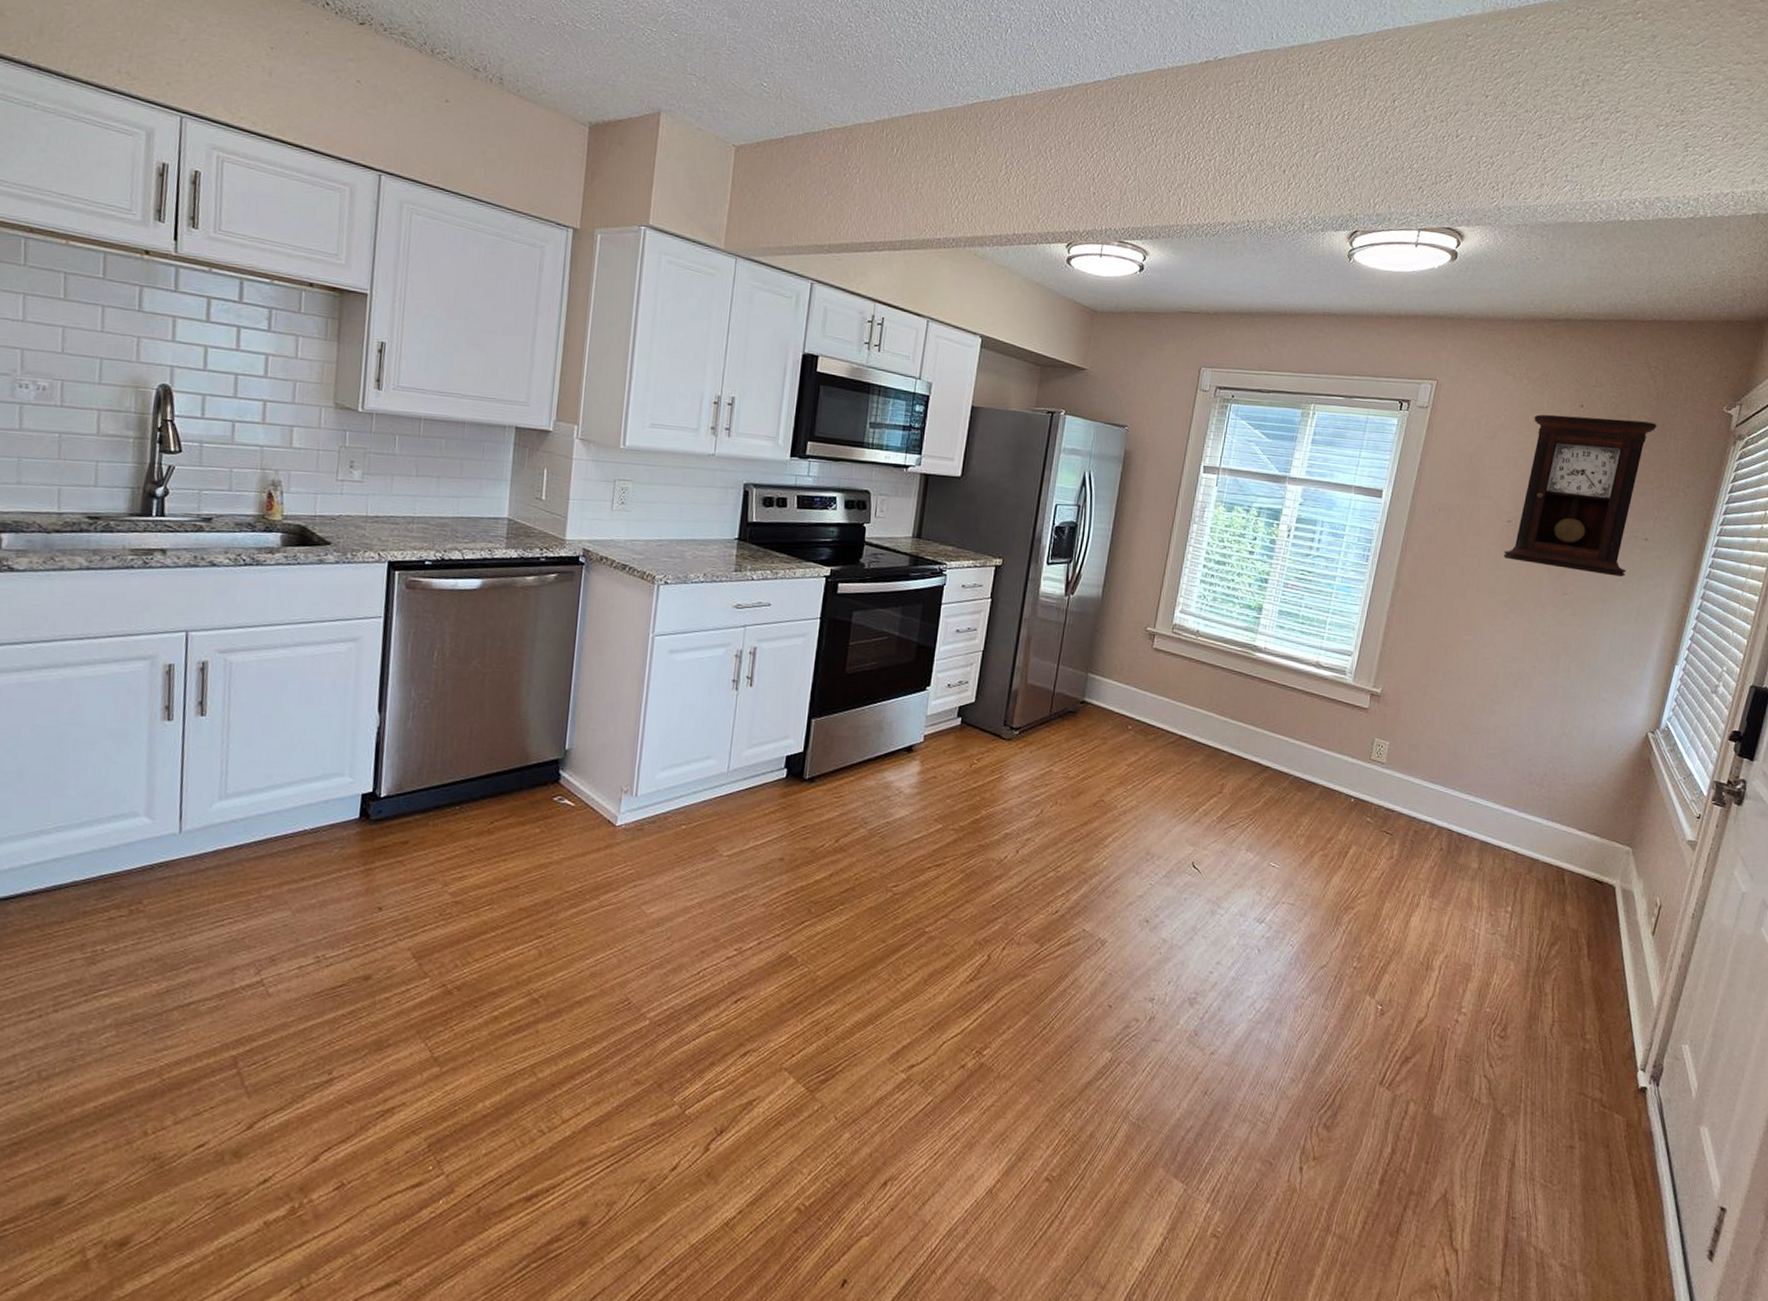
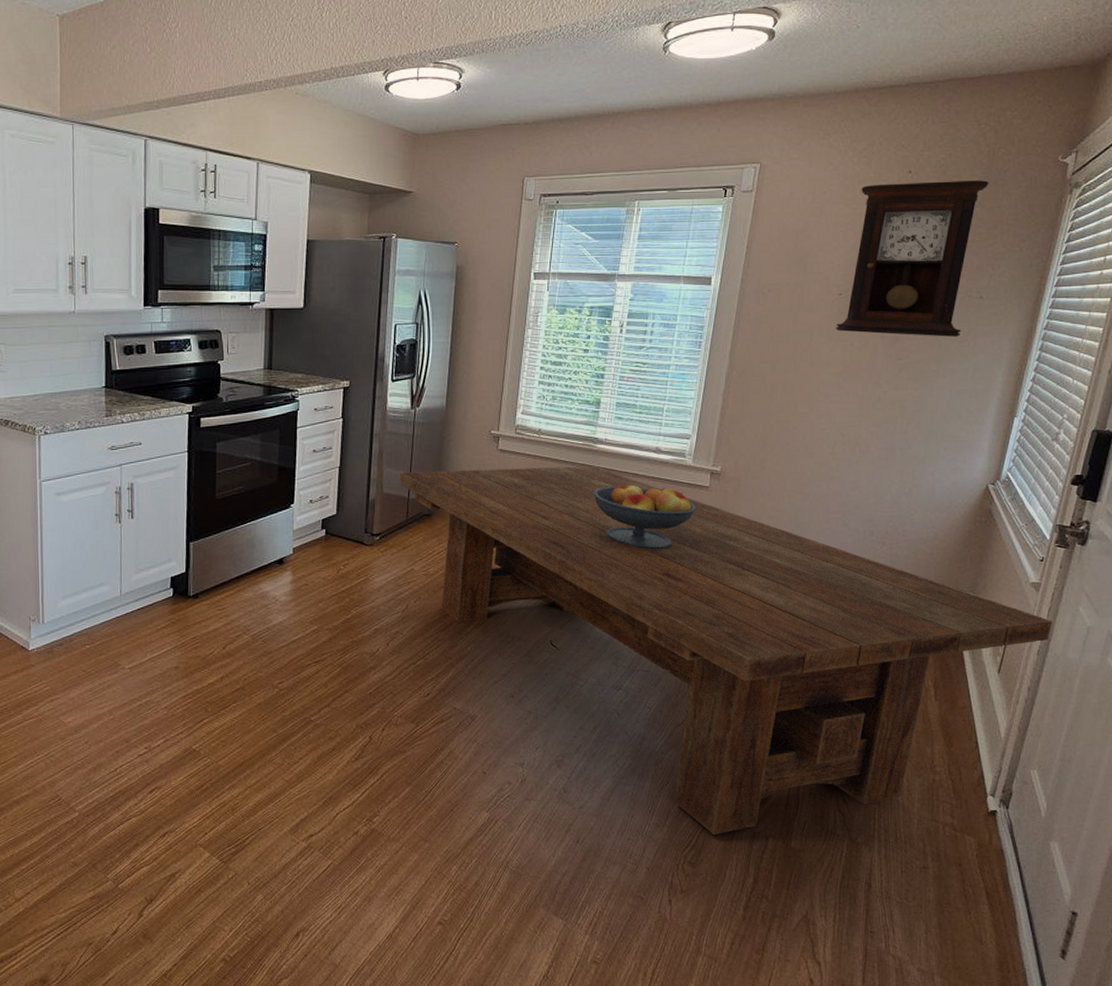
dining table: none [1045,663,1708,1095] -> present [399,465,1052,835]
fruit bowl: none [1248,696,1354,771] -> present [593,483,697,549]

